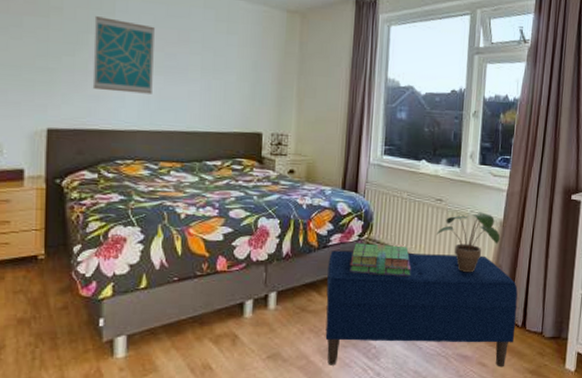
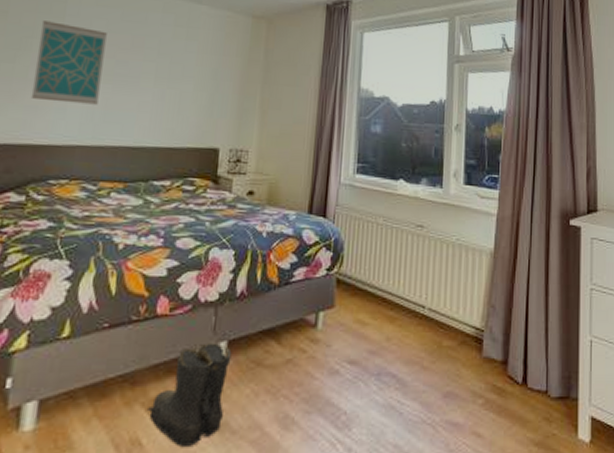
boots: none [213,293,281,370] -> present [146,343,232,447]
bench: present [325,250,518,367] -> none [284,288,516,439]
stack of books: present [349,243,411,277] -> none [315,279,389,321]
potted plant: present [436,212,501,273] -> none [417,240,492,315]

